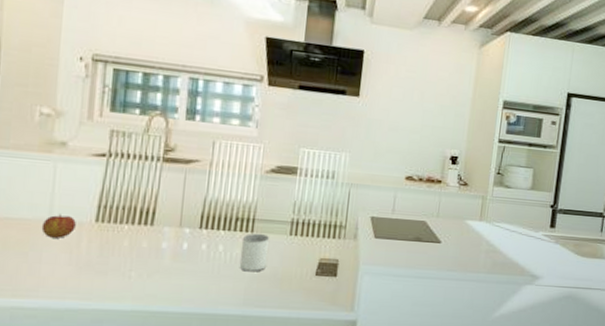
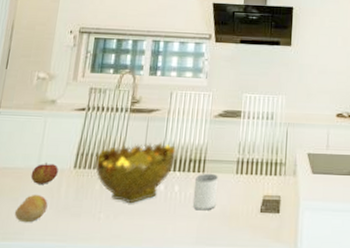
fruit: none [25,249,66,280] -> present [15,195,48,223]
decorative bowl: none [122,197,221,263] -> present [95,142,177,204]

